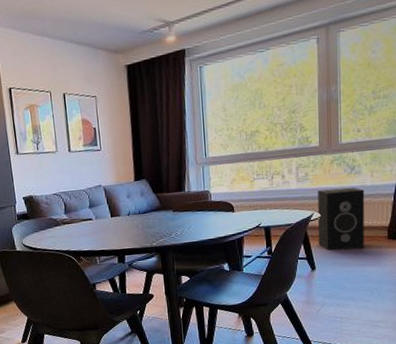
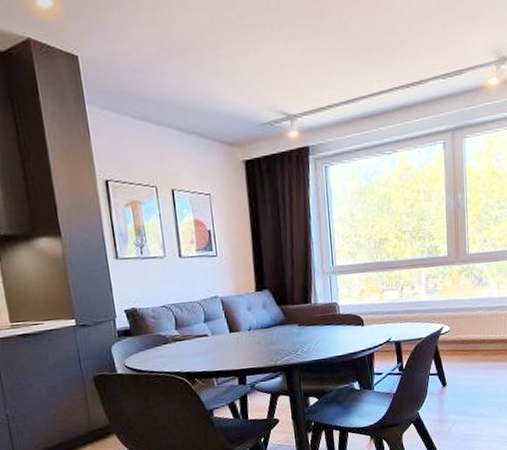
speaker: present [317,187,365,251] -> none [447,299,493,365]

